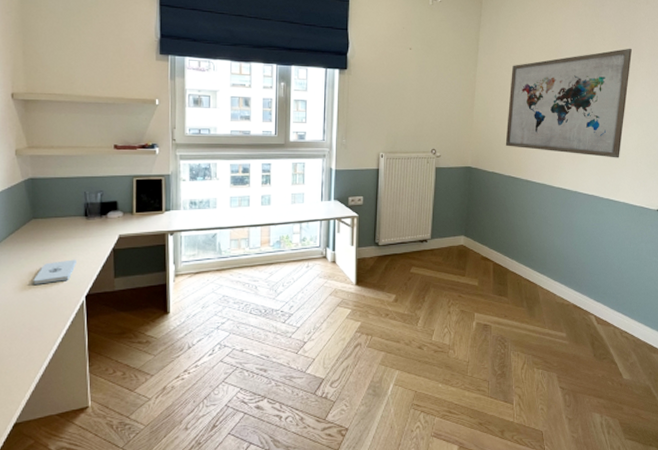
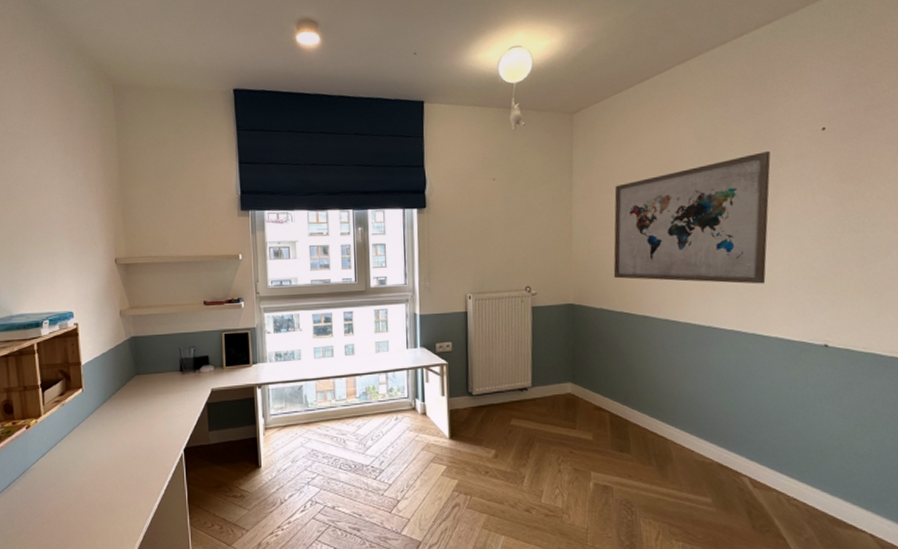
notepad: present [33,259,76,284] -> none [138,413,175,438]

